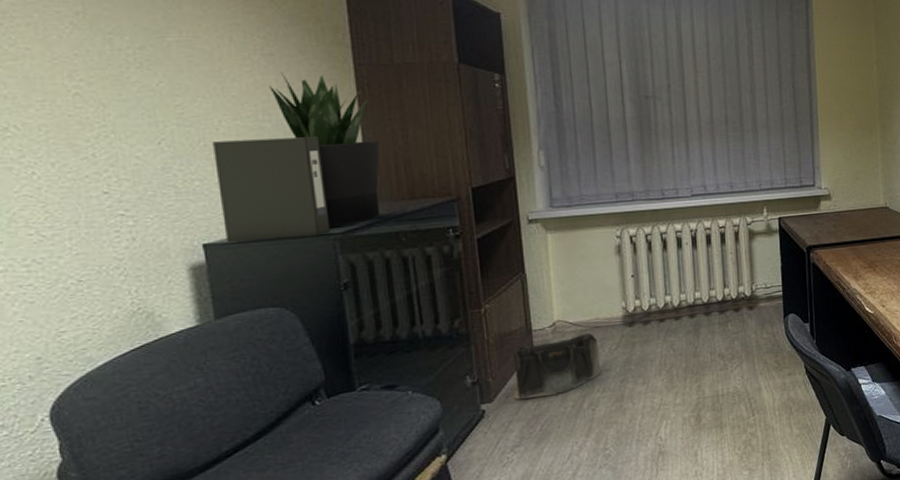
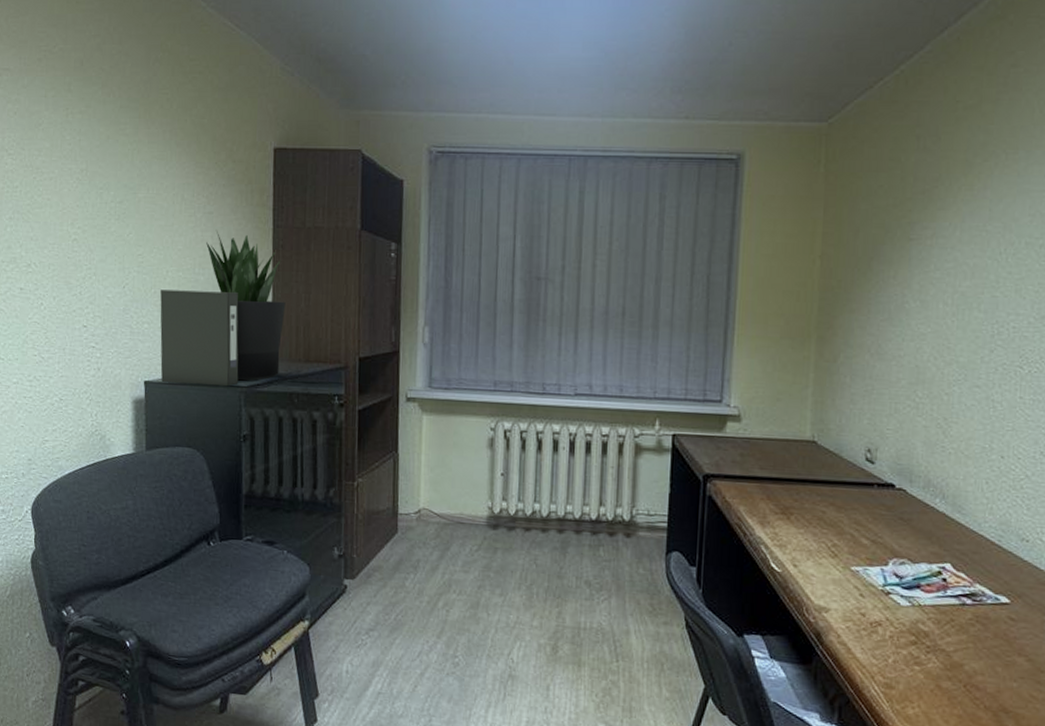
saddlebag: present [513,333,601,400] -> none [374,527,460,586]

